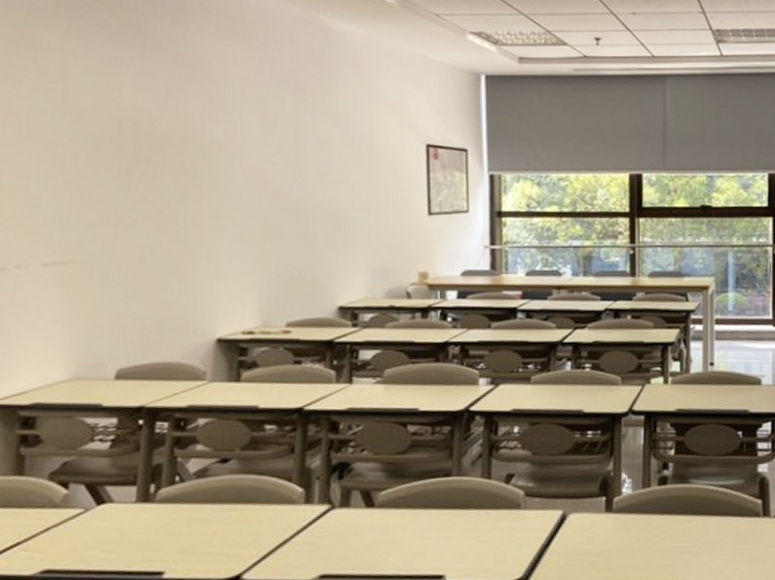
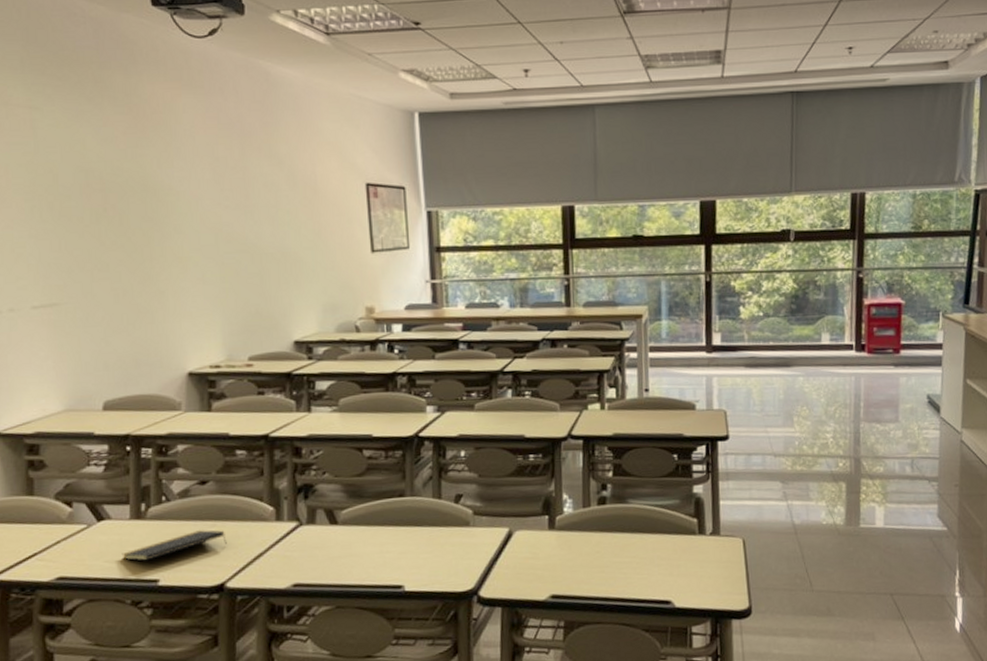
notepad: none [122,514,247,551] -> present [121,530,227,561]

